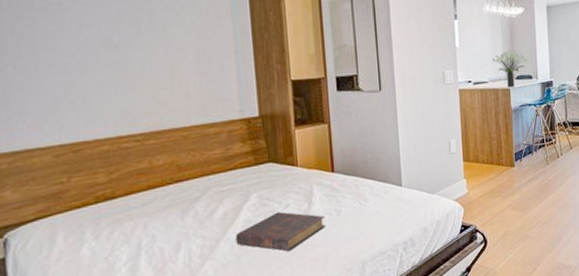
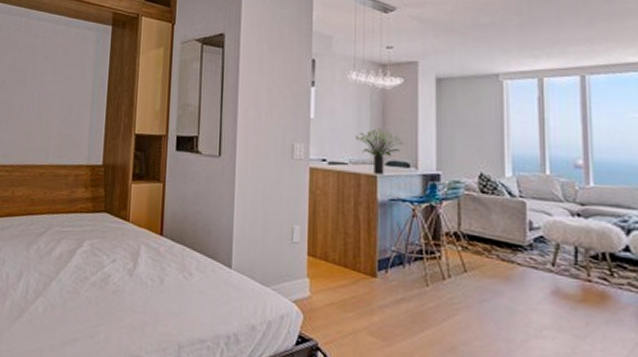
book: present [235,211,326,251] -> none [65,264,149,309]

